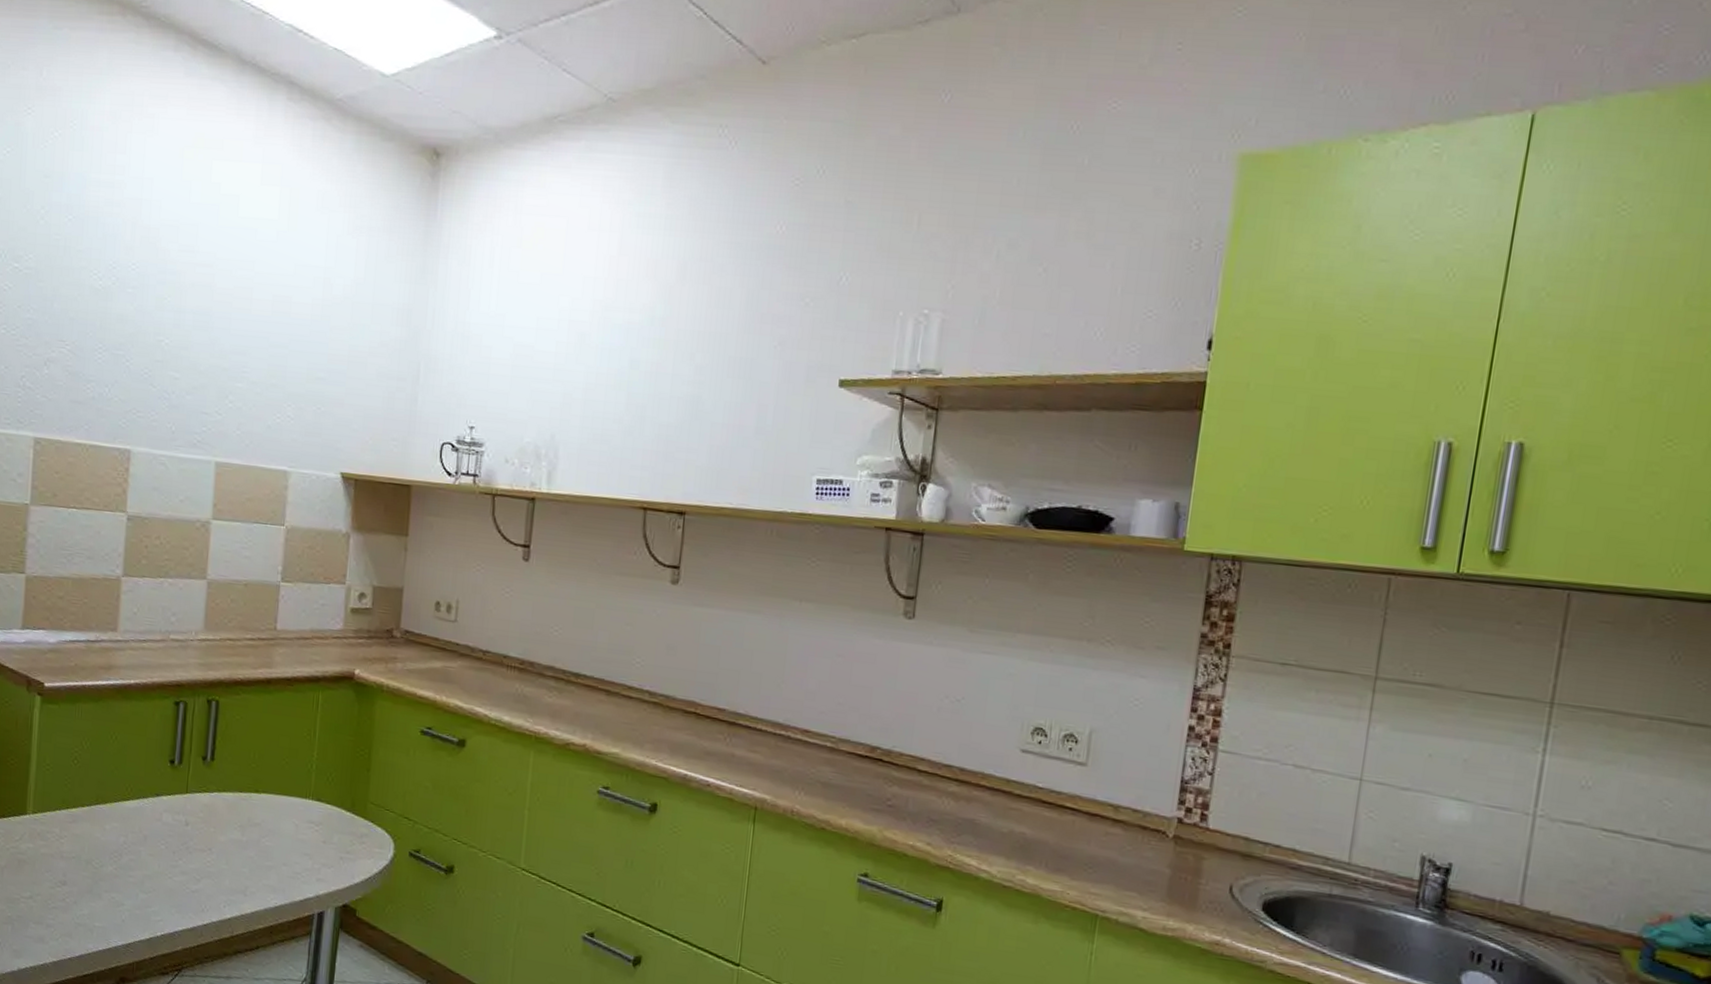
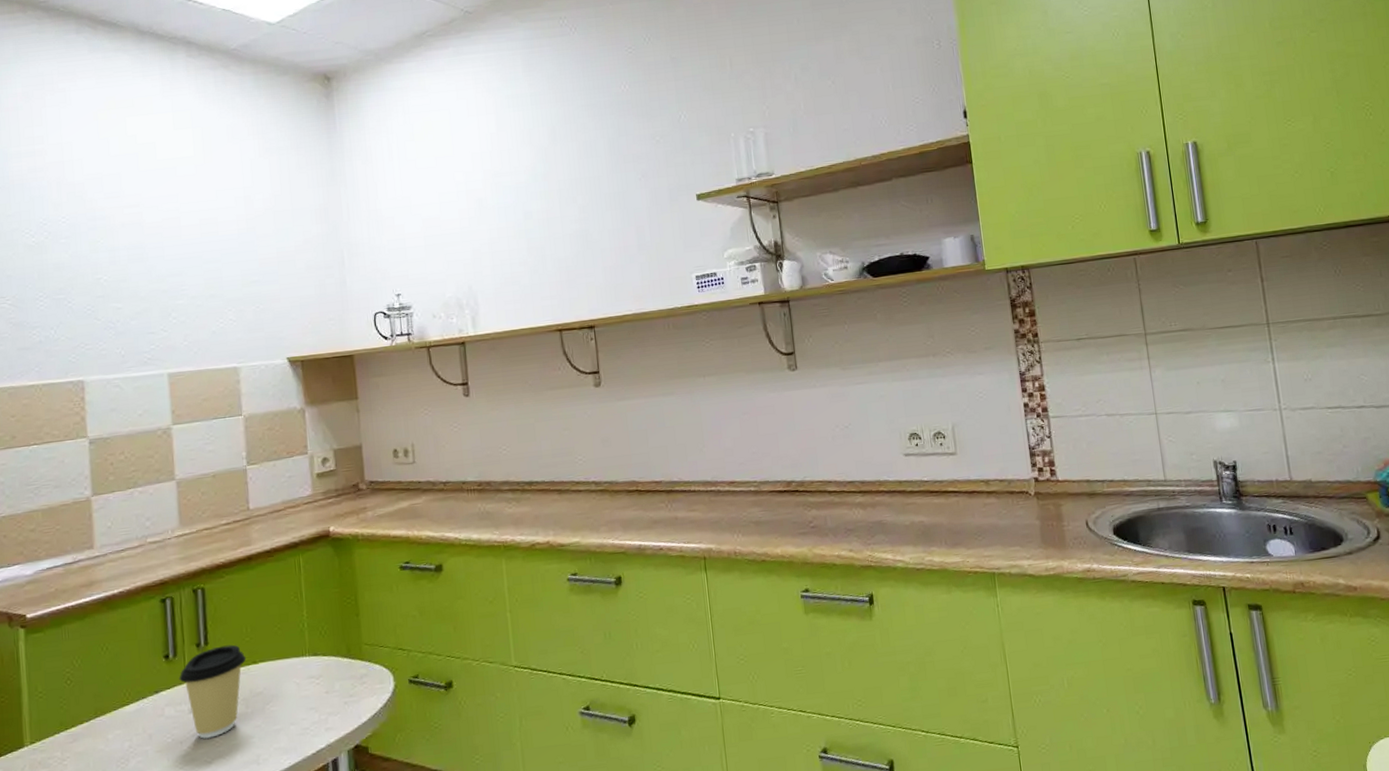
coffee cup: none [181,765,250,857] -> present [179,644,247,740]

